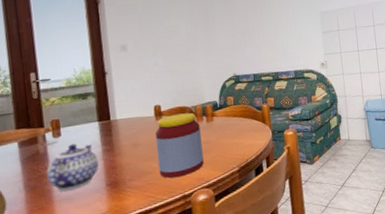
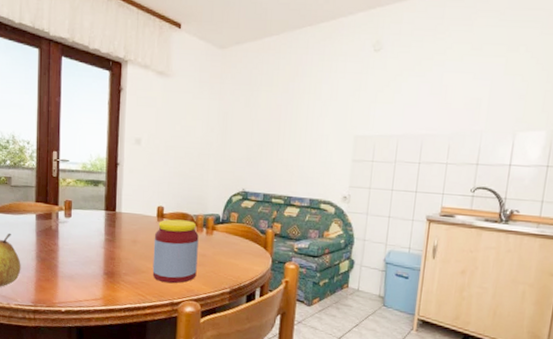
teapot: present [47,144,99,191] -> none [56,227,100,269]

